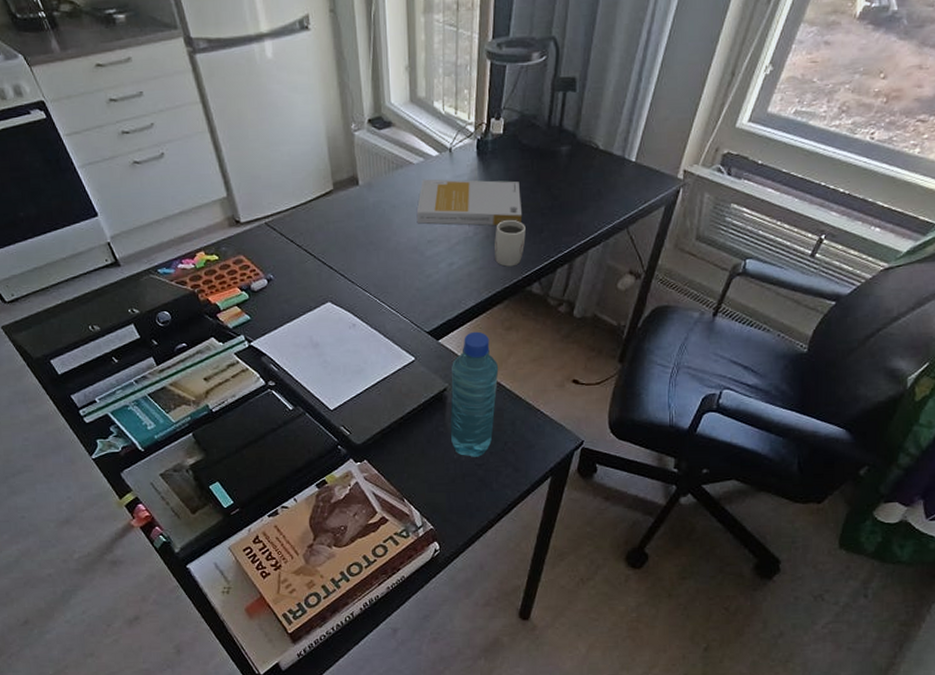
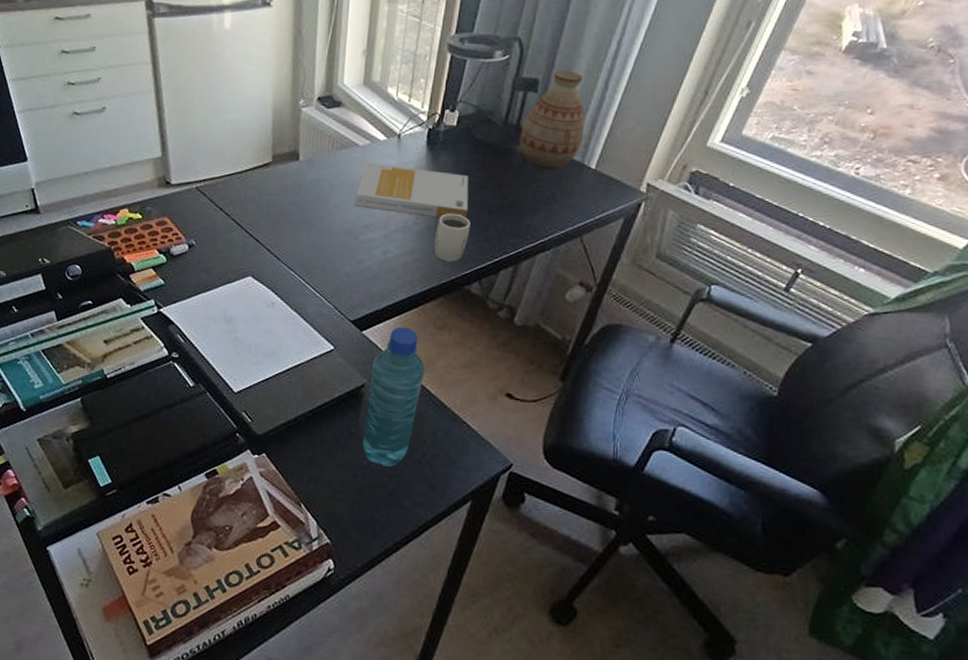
vase: none [563,66,623,168] -> present [519,70,585,170]

